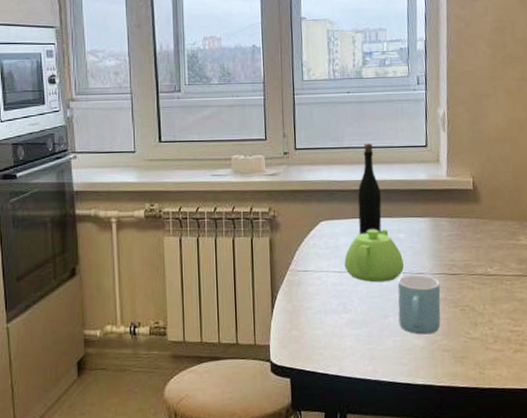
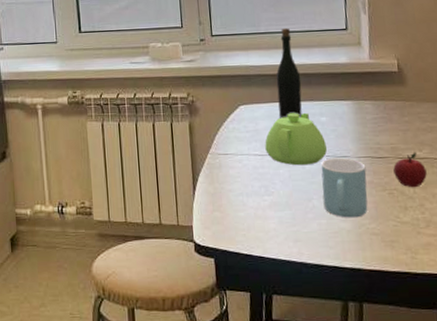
apple: none [465,268,496,304] -> present [393,152,427,188]

